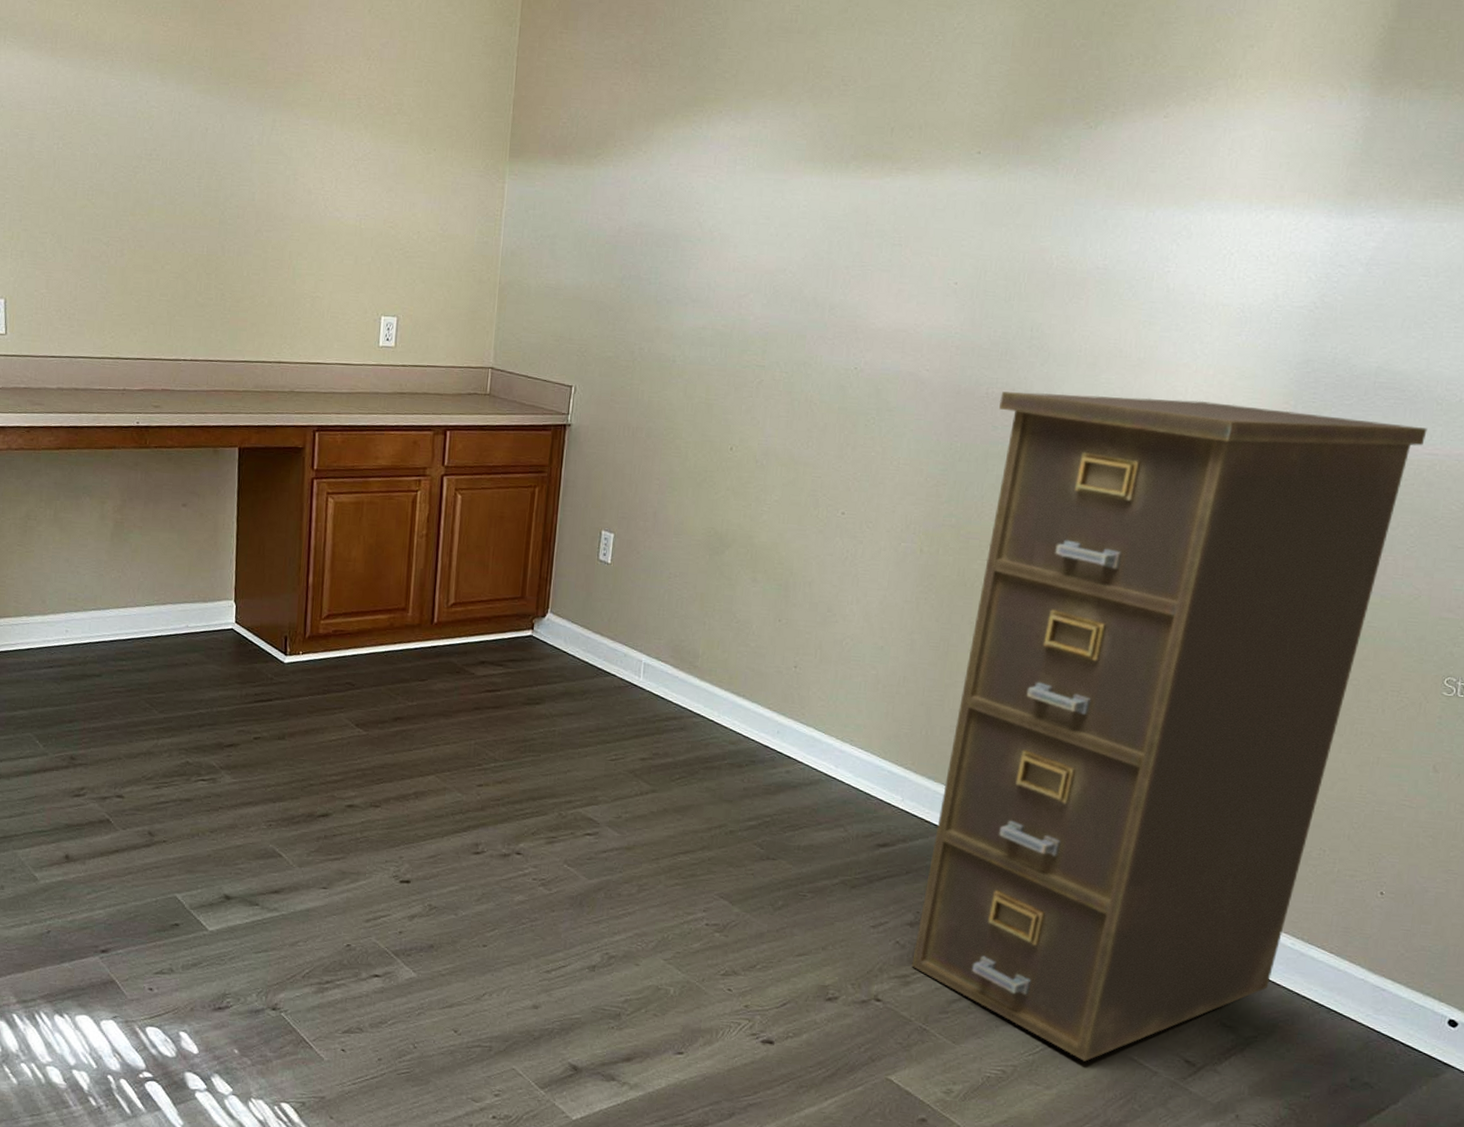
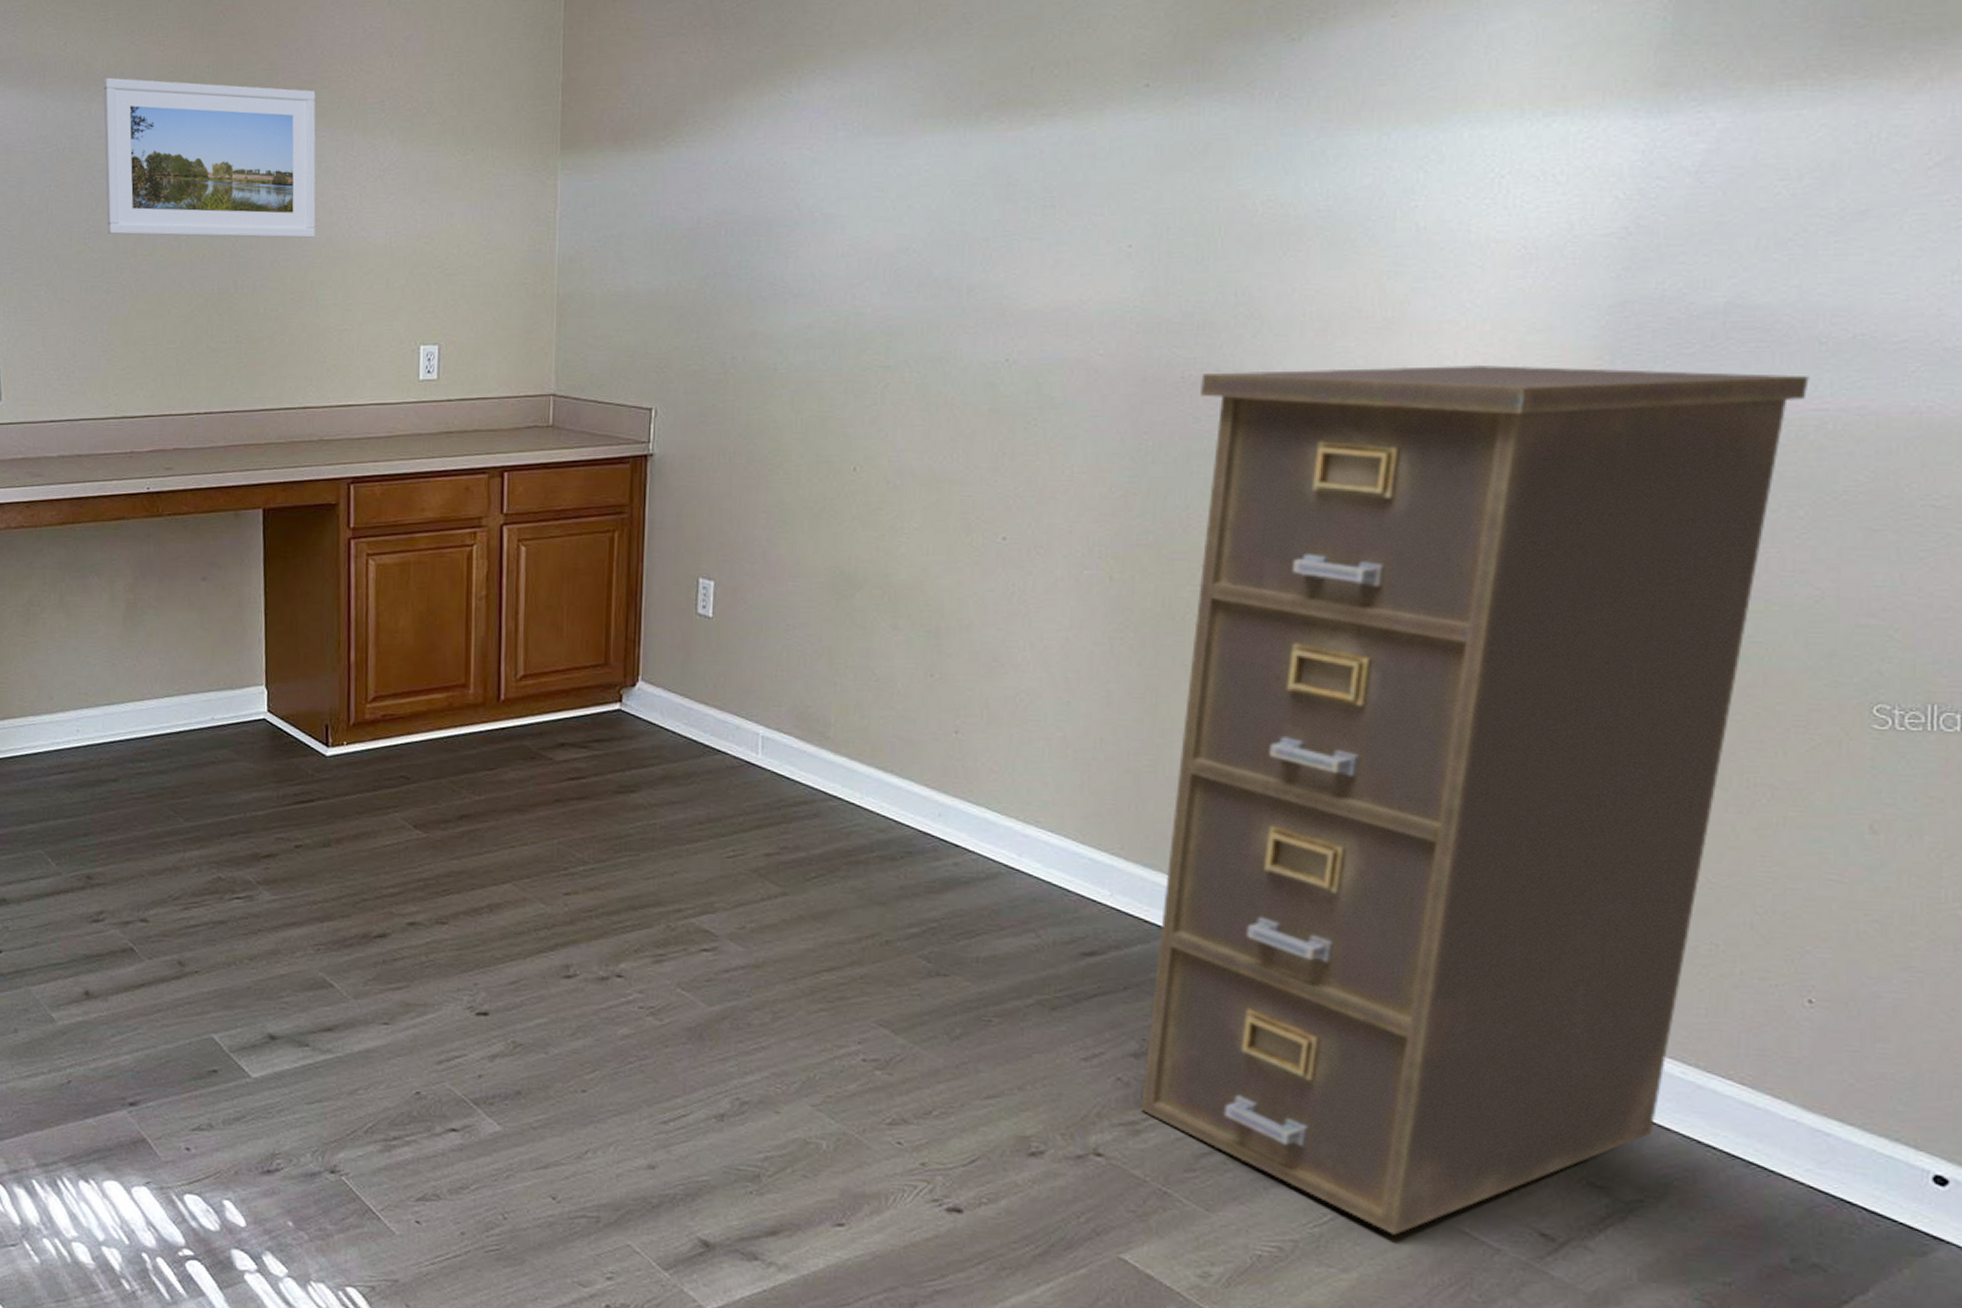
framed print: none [109,50,301,213] -> present [103,77,316,238]

